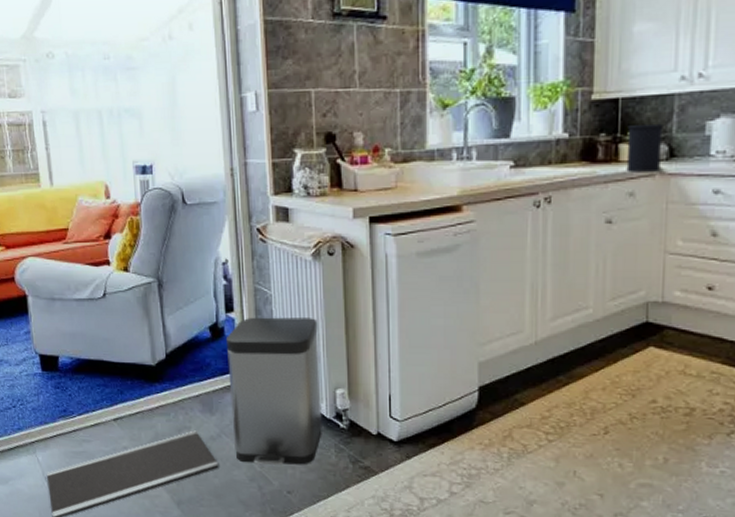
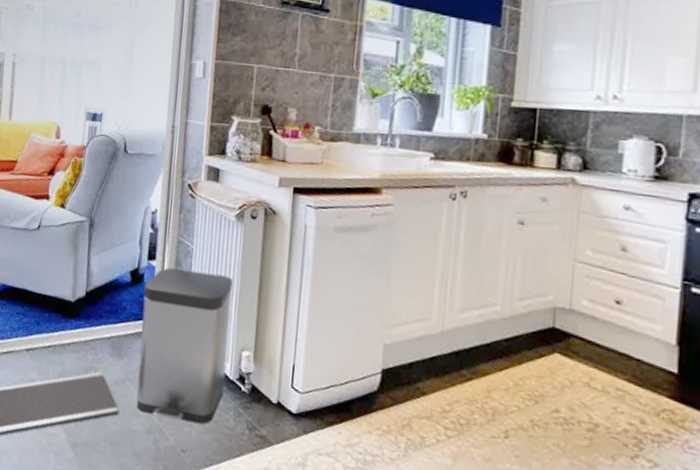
canister: present [626,124,664,174] -> none [540,135,578,183]

